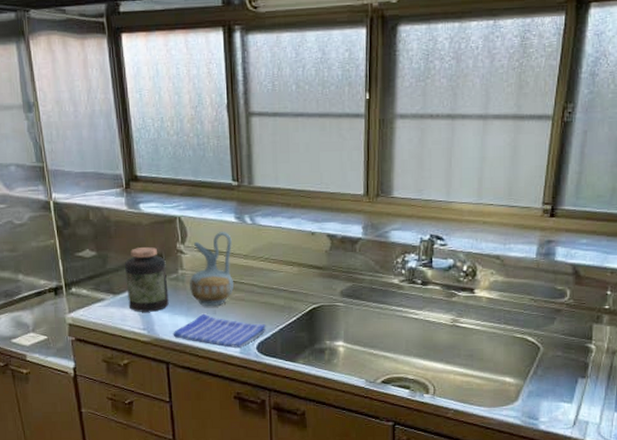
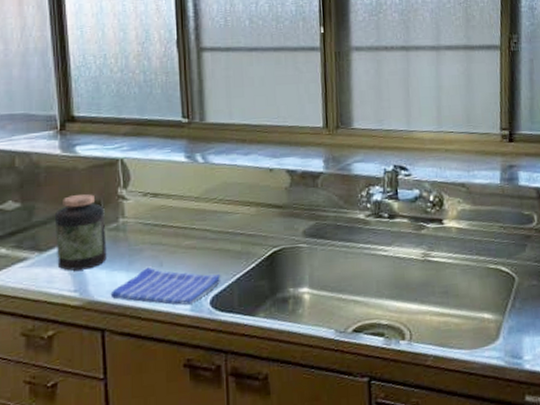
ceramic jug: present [190,232,234,307] -> none [132,173,183,259]

